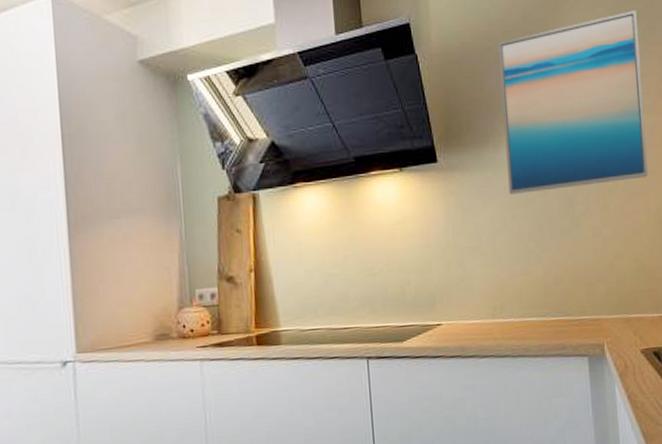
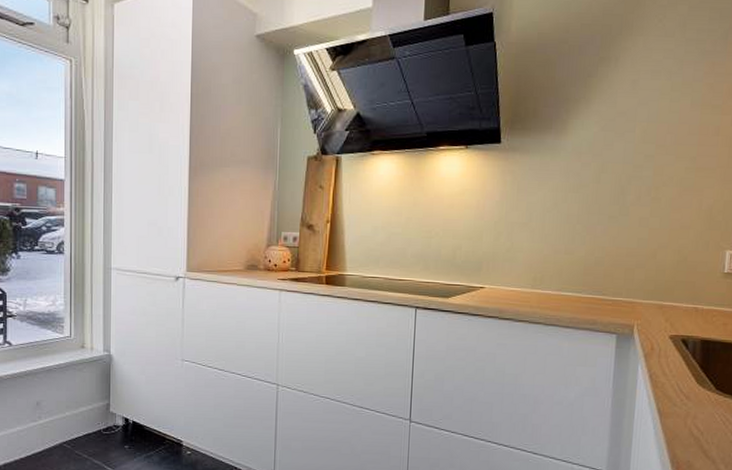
wall art: present [498,9,648,194] -> none [564,8,721,179]

